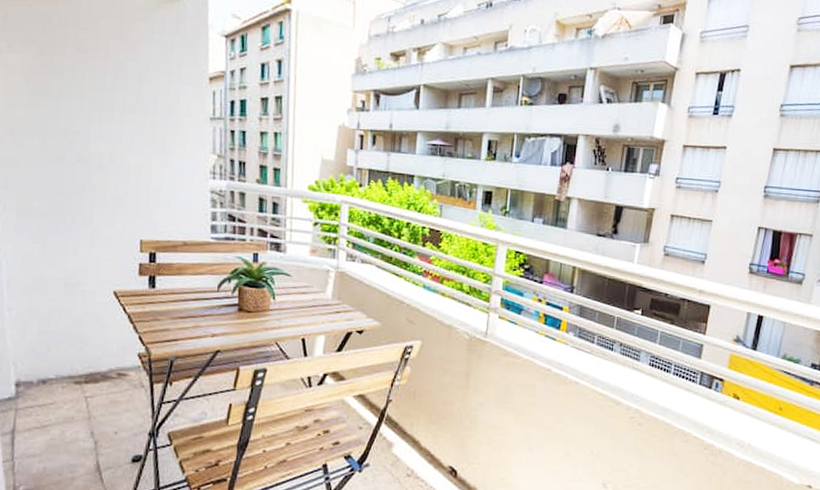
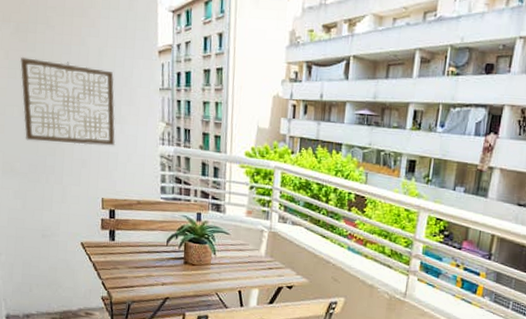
wall art: none [44,83,158,181] -> present [20,57,116,146]

